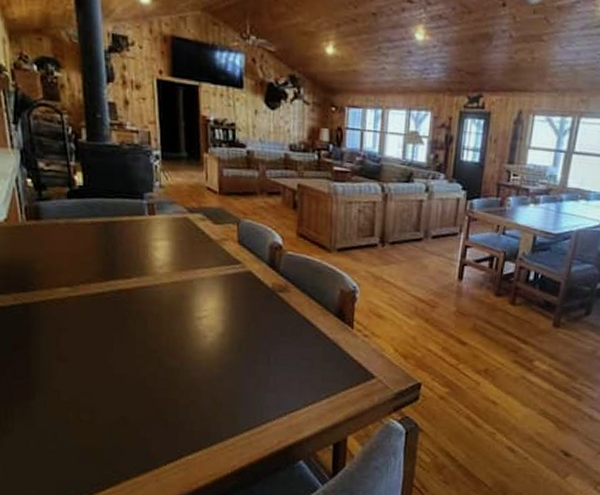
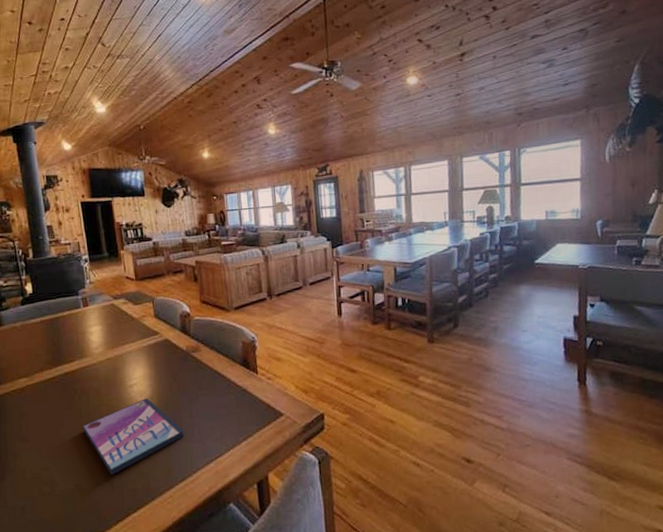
video game case: none [136,335,258,412] -> present [83,398,184,475]

